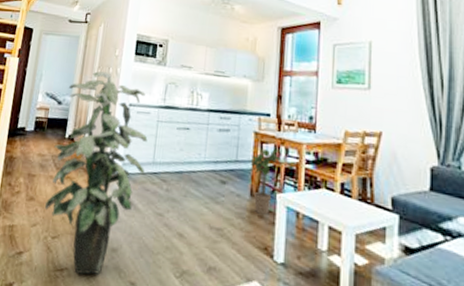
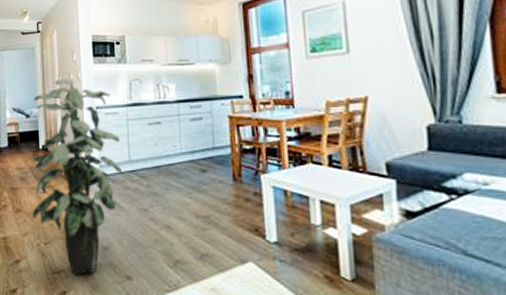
potted plant: present [250,149,282,215] -> none [228,130,262,197]

